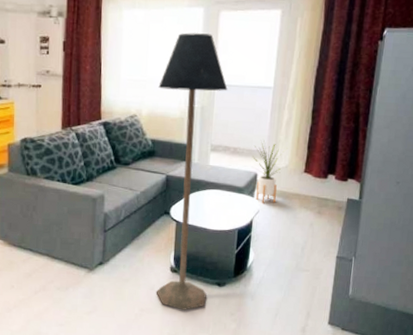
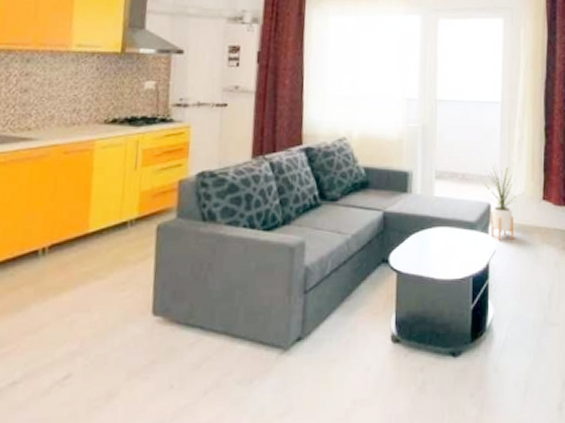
floor lamp: present [156,33,228,310] -> none [372,42,451,397]

